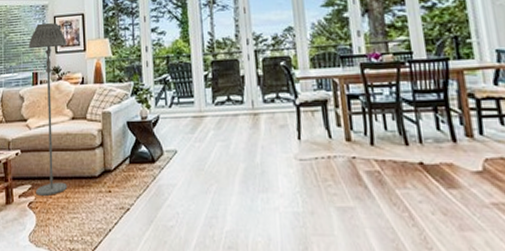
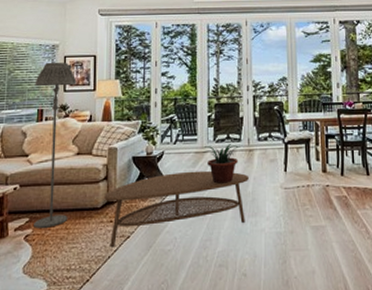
coffee table: none [101,137,256,220] -> present [104,170,249,248]
potted plant: none [201,107,243,153] -> present [203,144,240,184]

